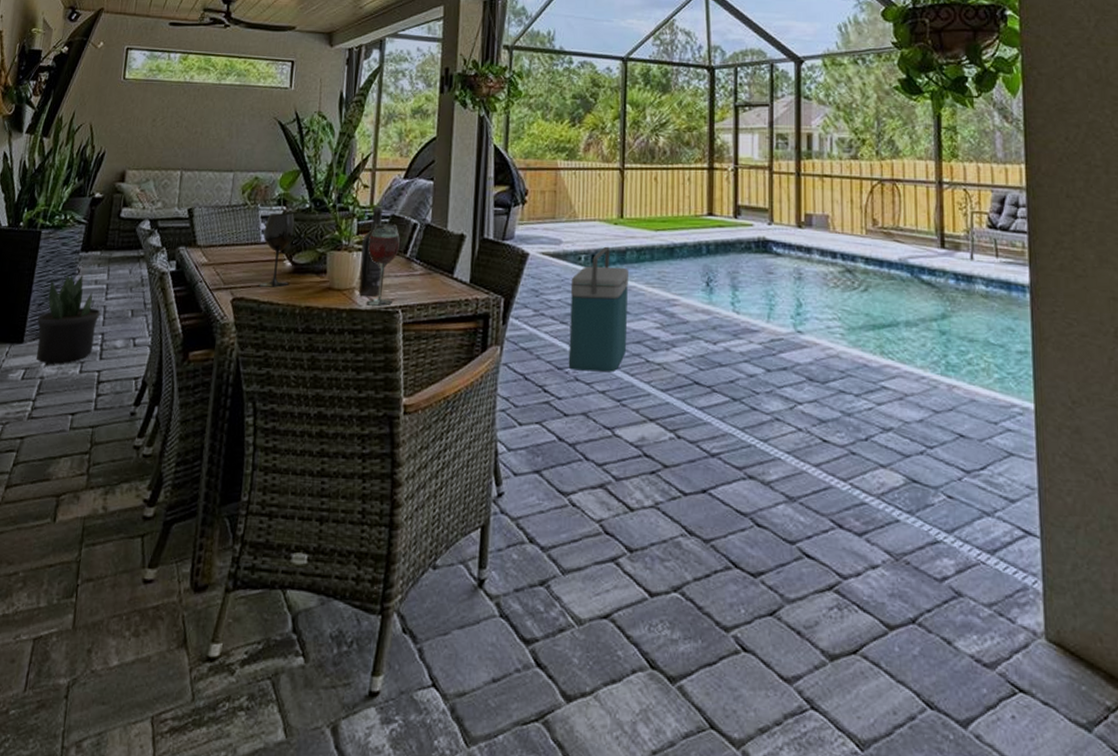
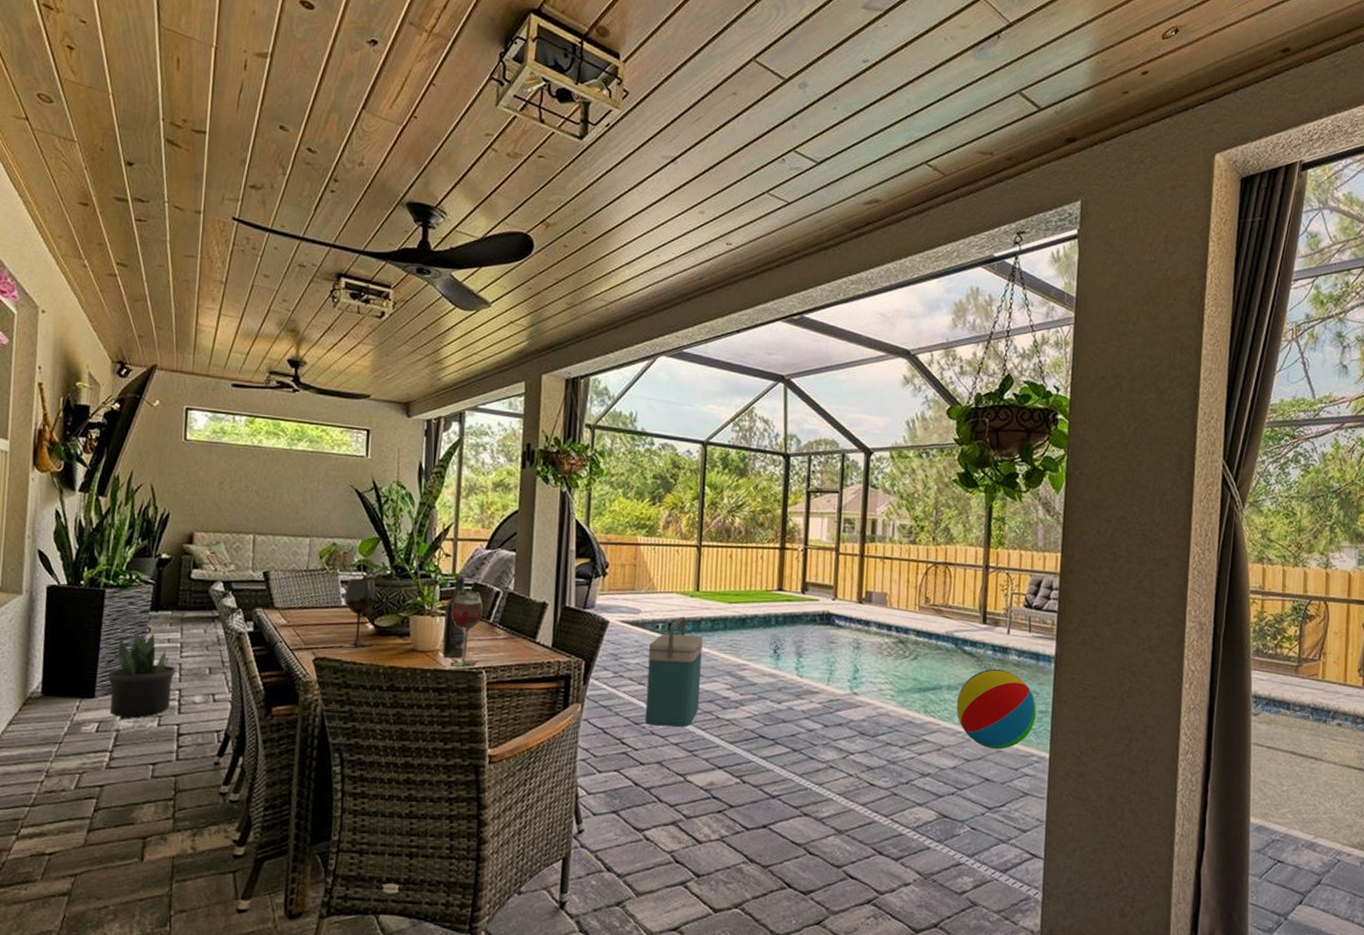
beach ball: none [917,301,1014,399] -> present [956,668,1037,750]

